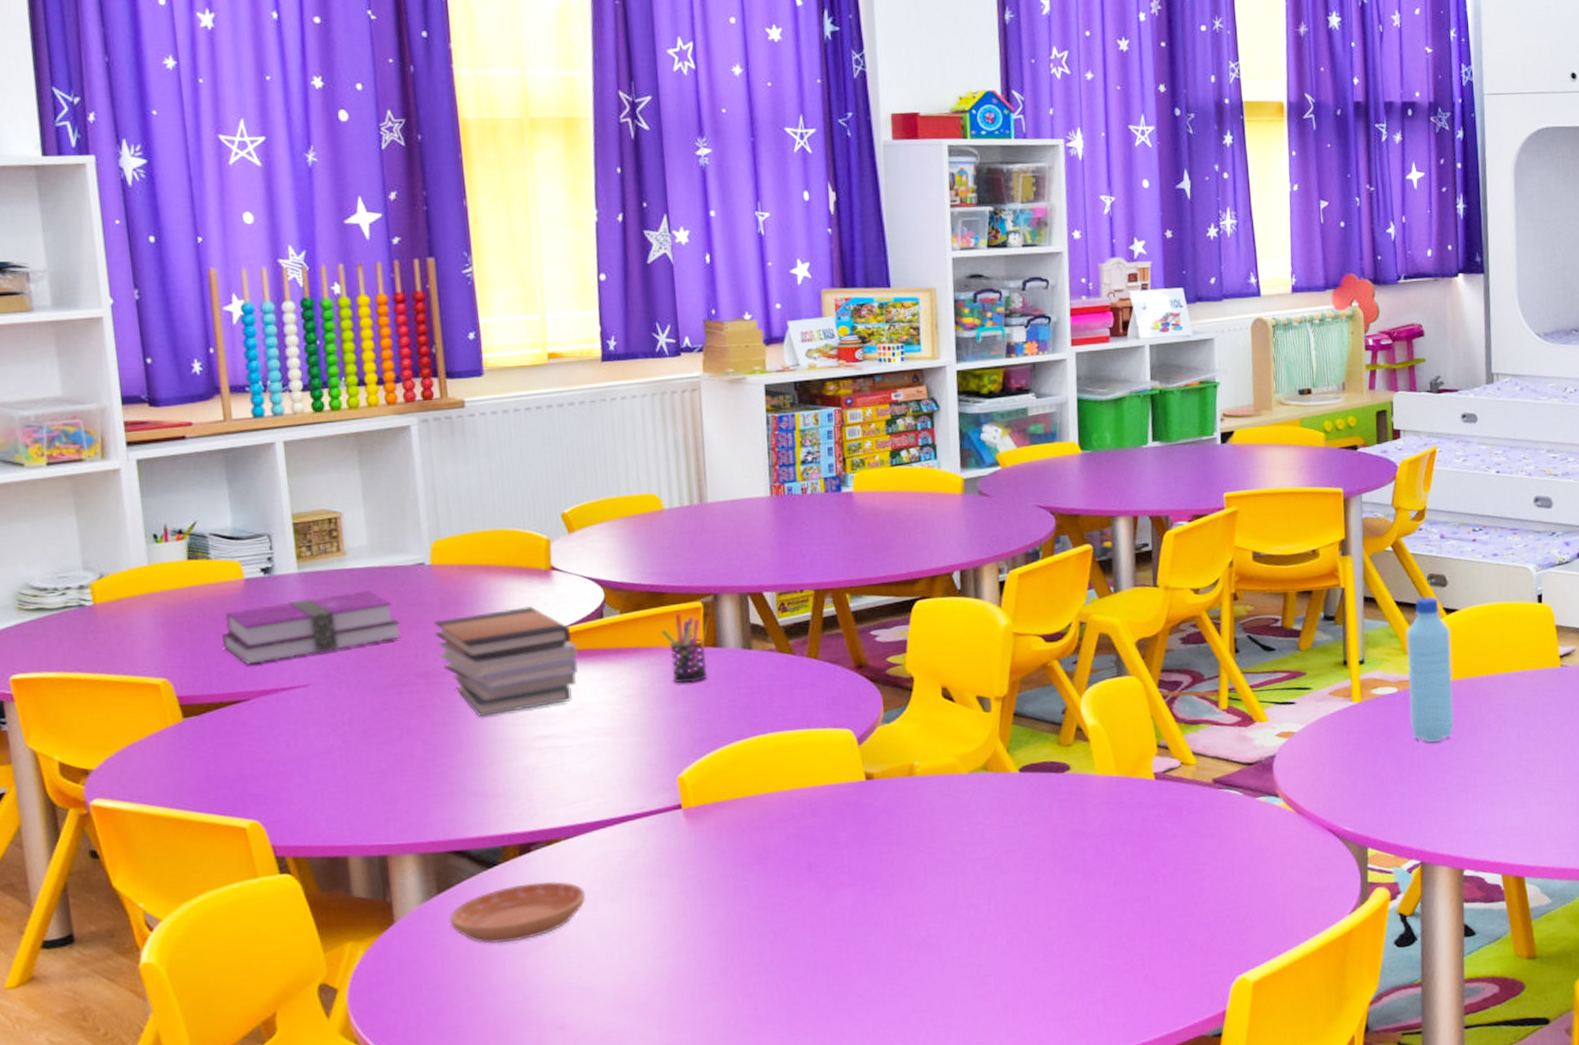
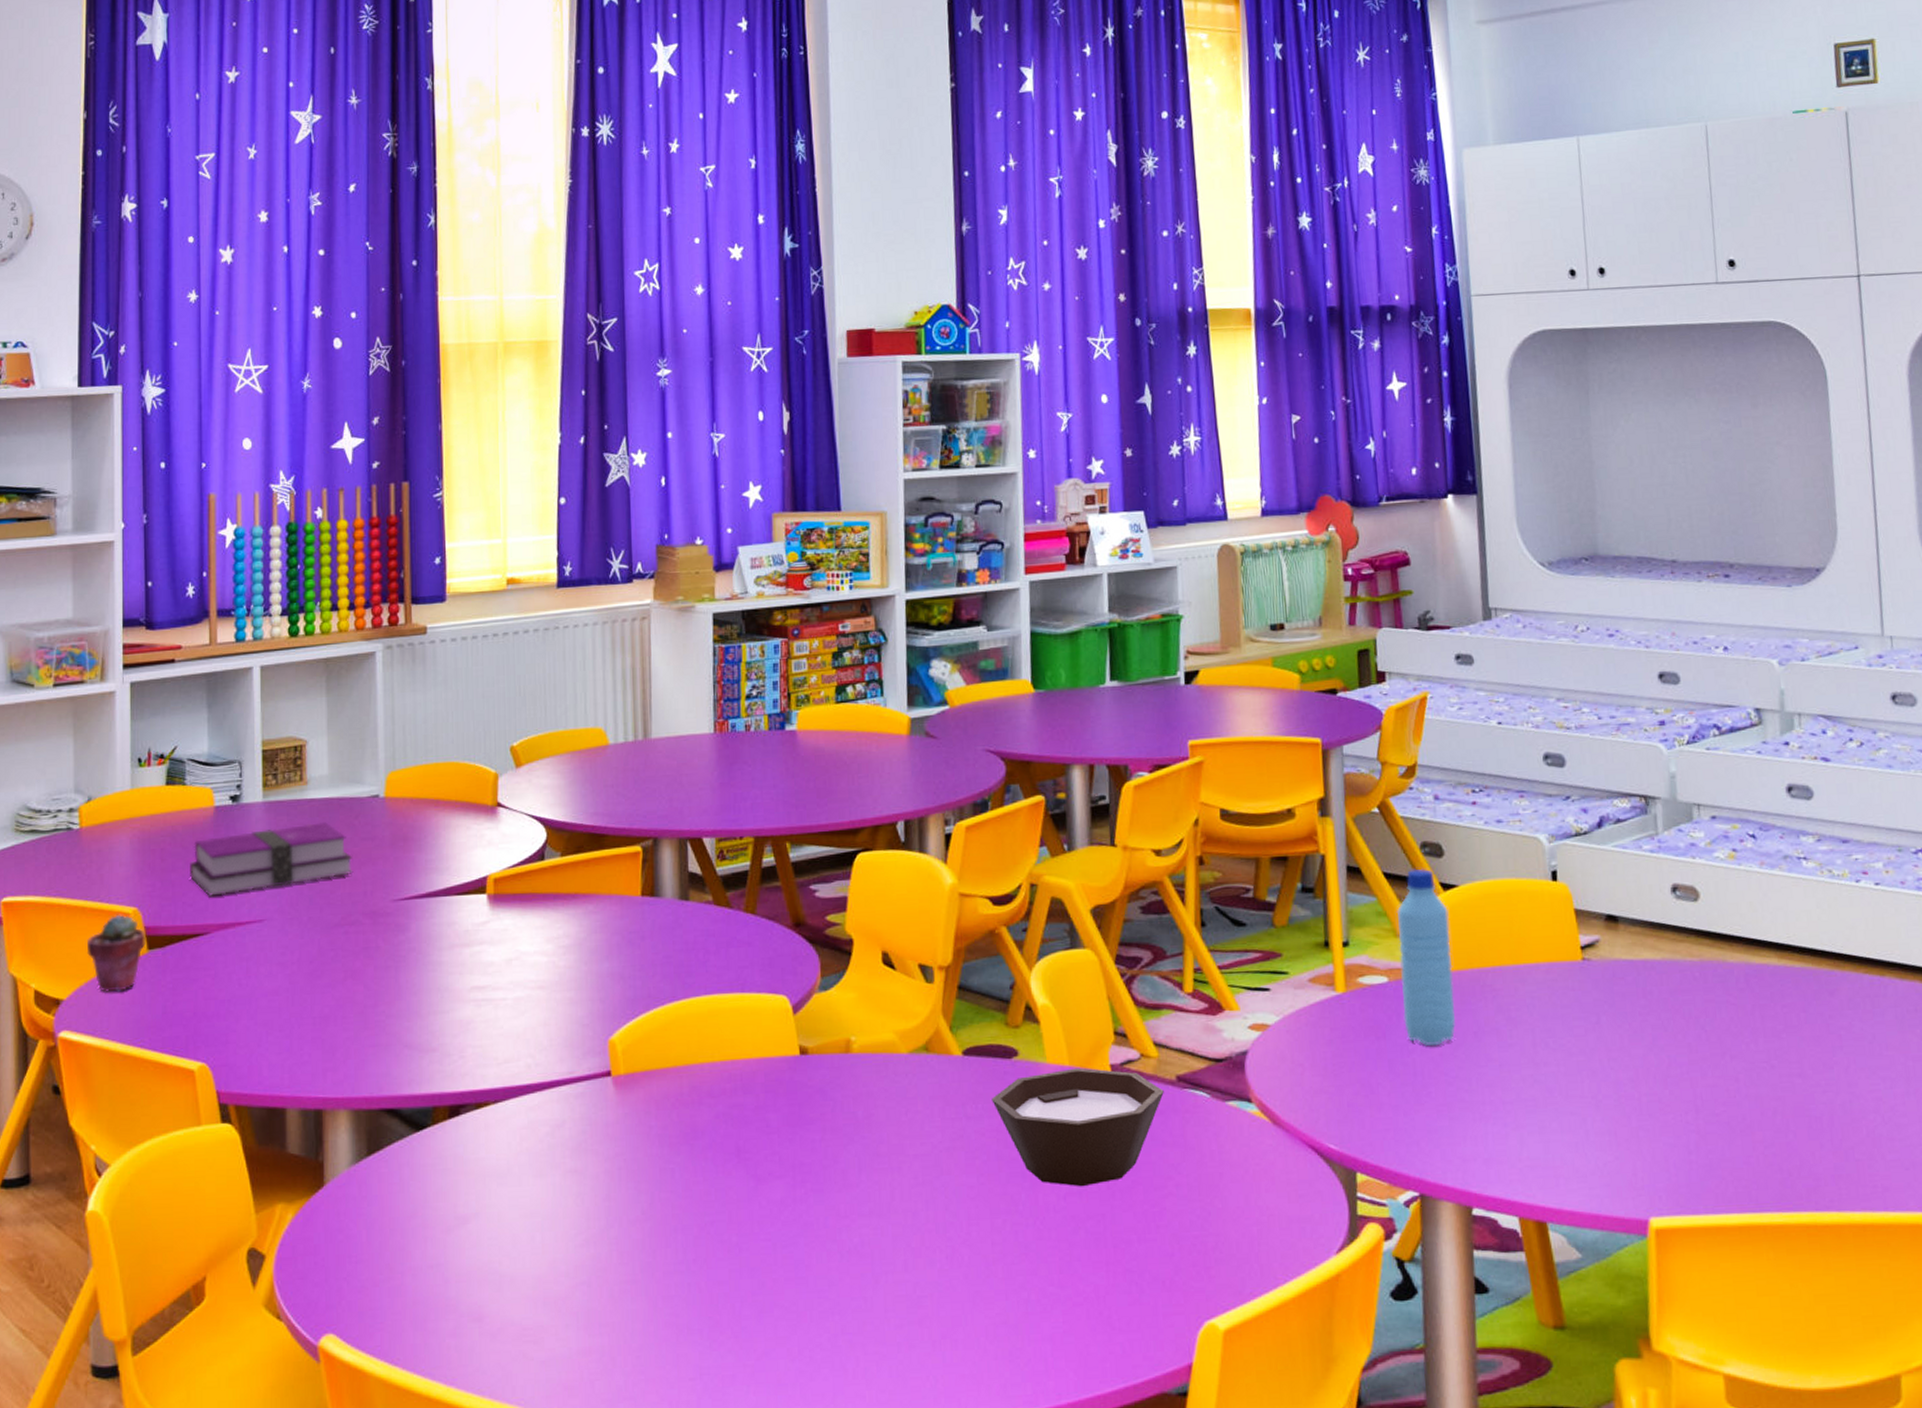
potted succulent: none [114,685,181,761] -> present [87,914,147,992]
book stack: present [434,605,578,717] -> none [384,844,517,963]
saucer: present [449,881,586,944] -> none [376,1150,511,1217]
pen holder: present [661,614,708,684] -> none [599,859,644,935]
bowl: none [1046,777,1202,876] -> present [991,1067,1164,1187]

